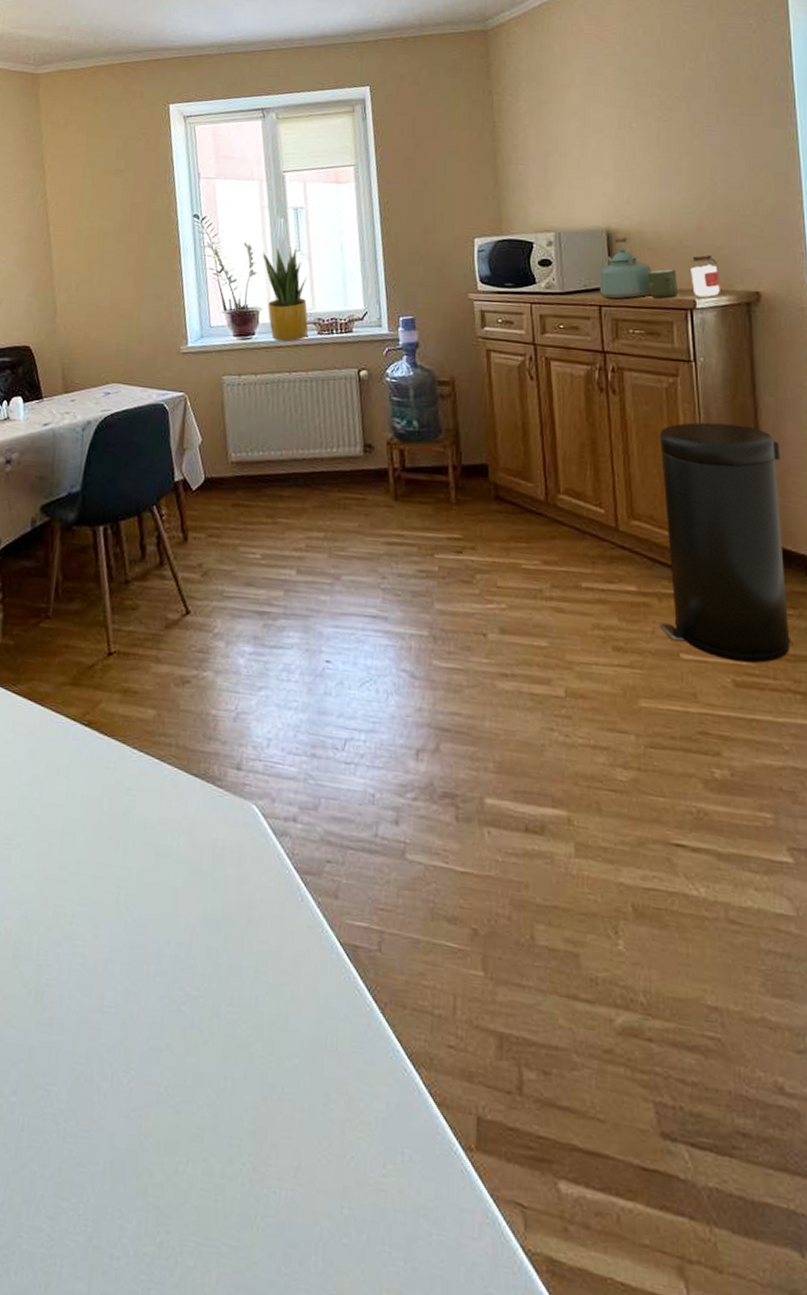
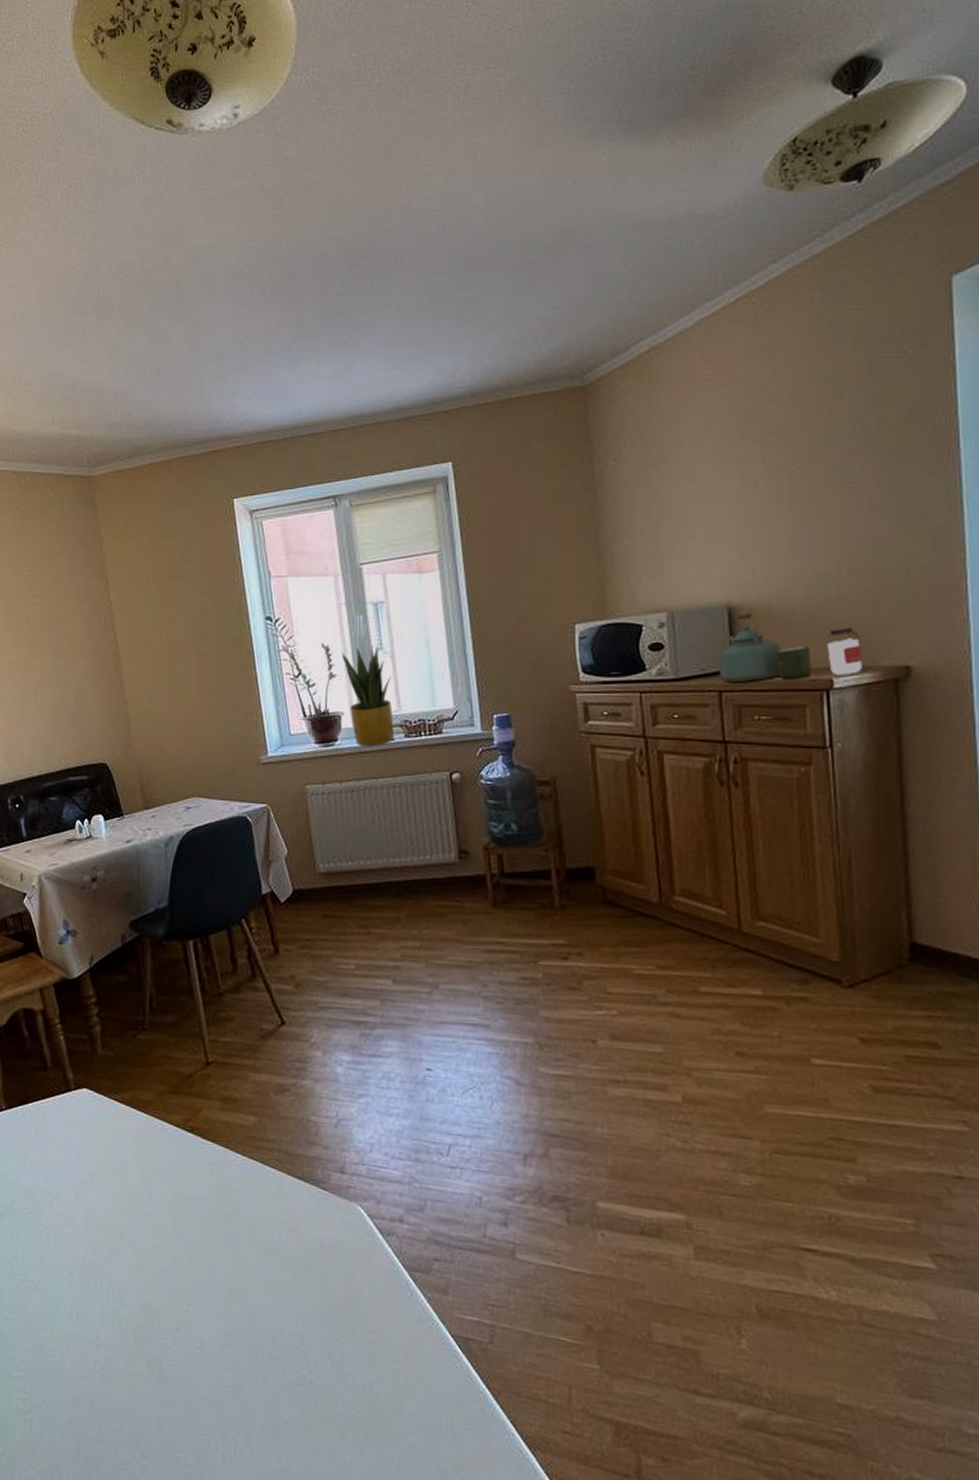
pedal bin: present [660,422,790,663] -> none [788,814,938,1067]

